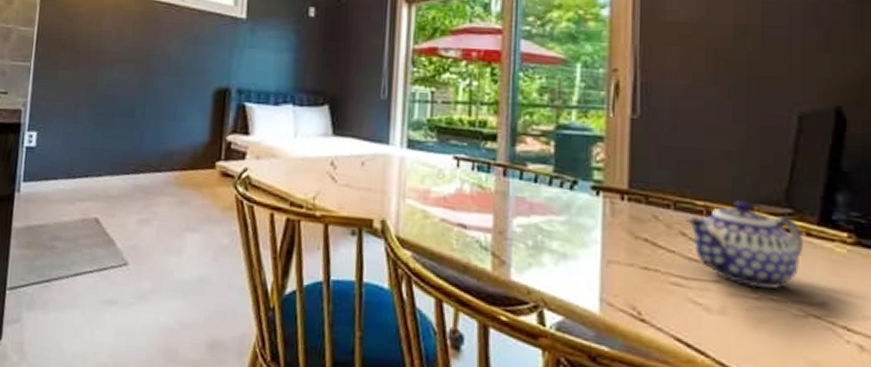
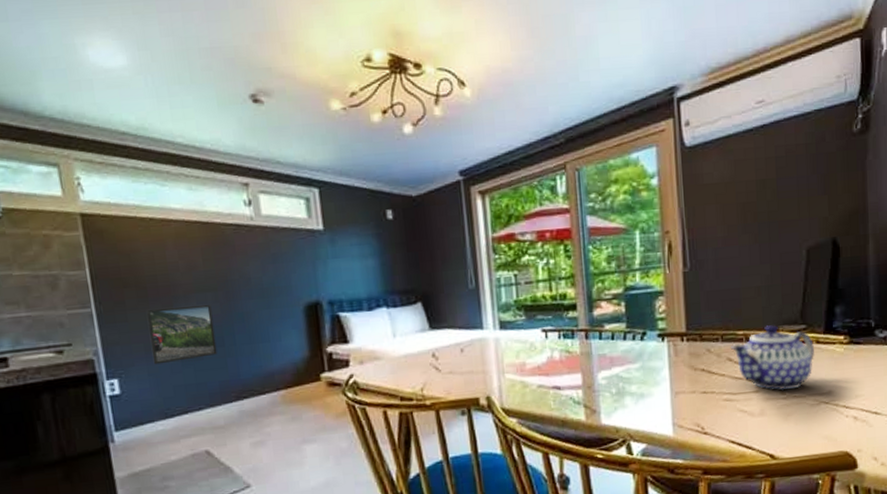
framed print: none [70,71,131,125] -> present [146,305,218,365]

